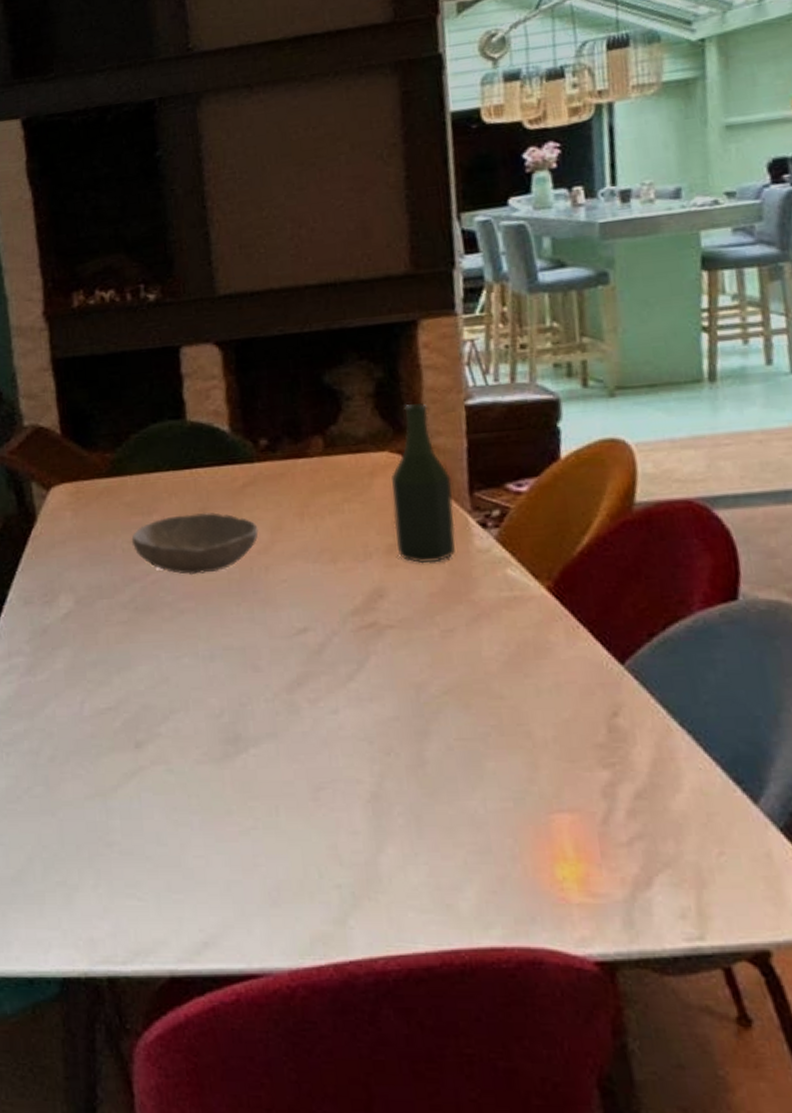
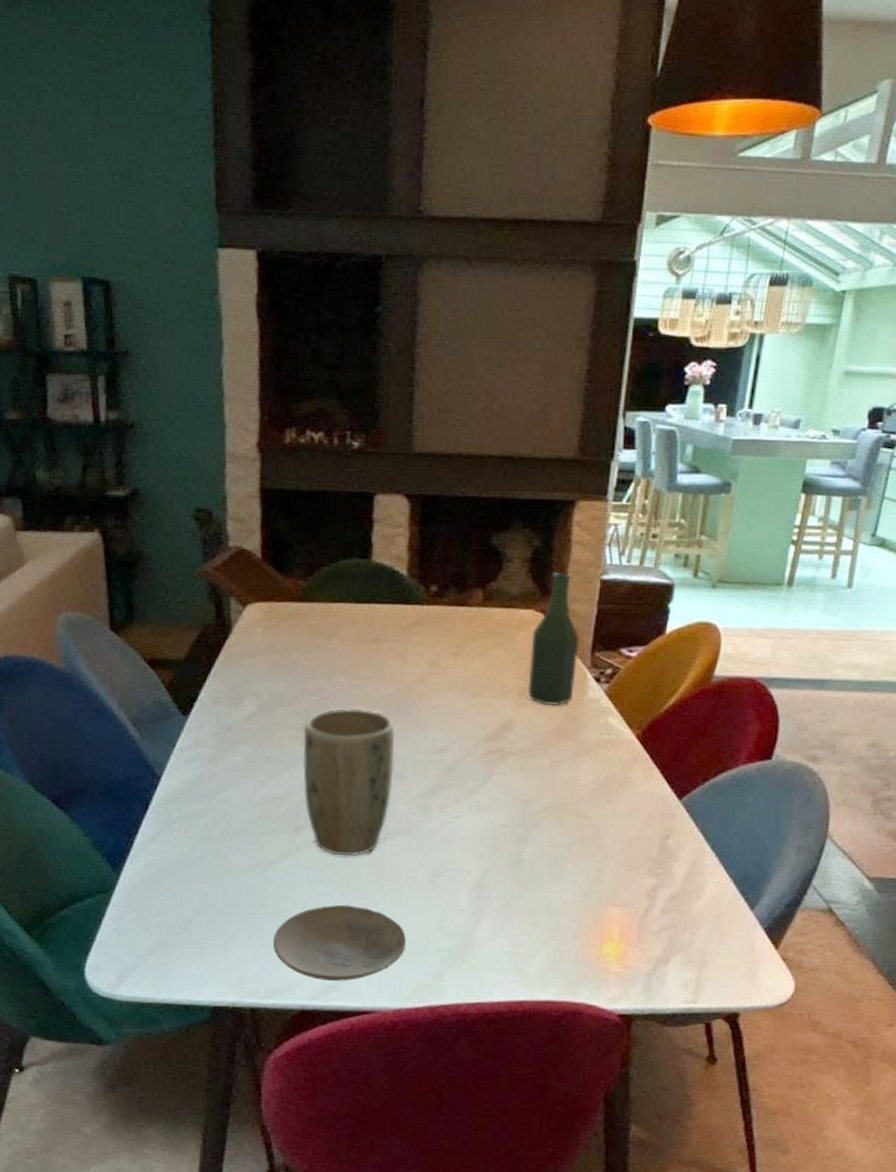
plate: none [126,835,293,936] -> present [273,904,407,981]
bowl: present [131,512,259,576] -> none [312,642,419,695]
plant pot: none [131,592,247,774] -> present [303,708,395,857]

